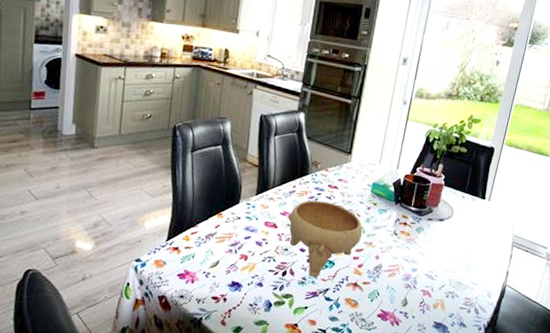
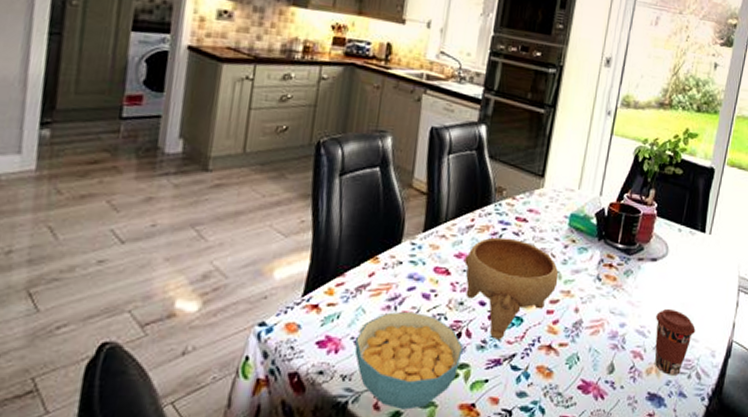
cereal bowl: none [206,254,288,326] -> present [354,311,463,410]
coffee cup: none [441,258,475,310] -> present [655,308,696,375]

